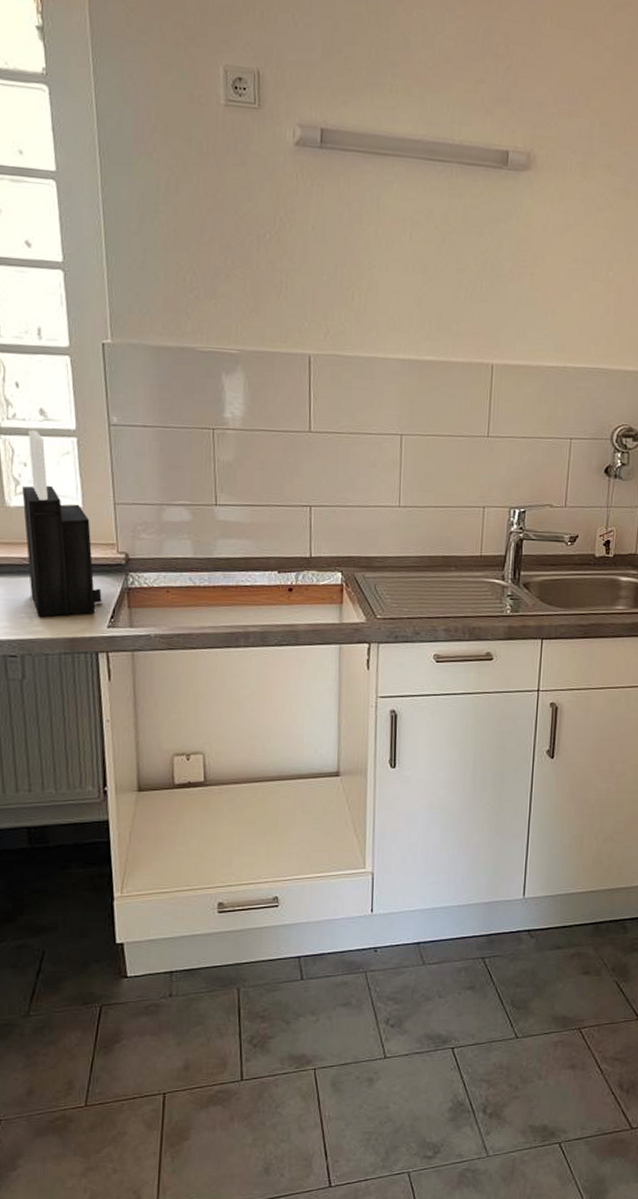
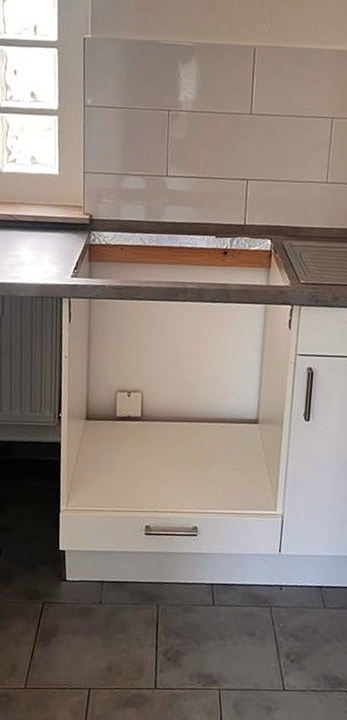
knife block: present [22,430,102,618] -> none [12,109,69,266]

